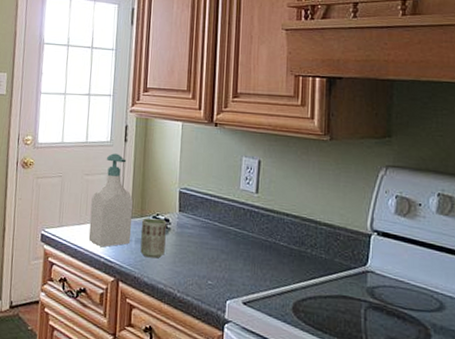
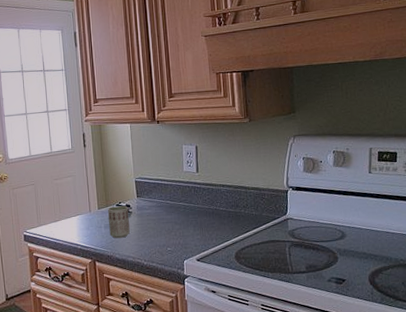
soap bottle: present [88,153,134,248] -> none [63,158,101,237]

